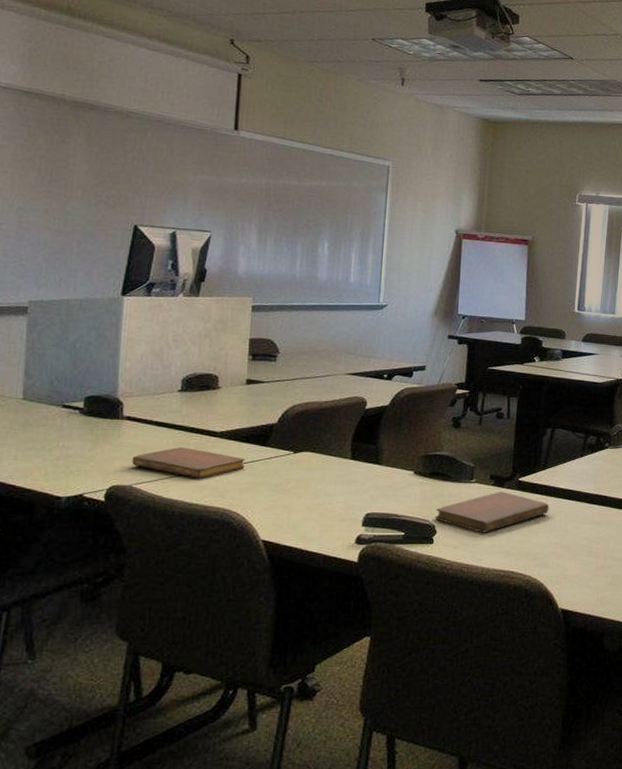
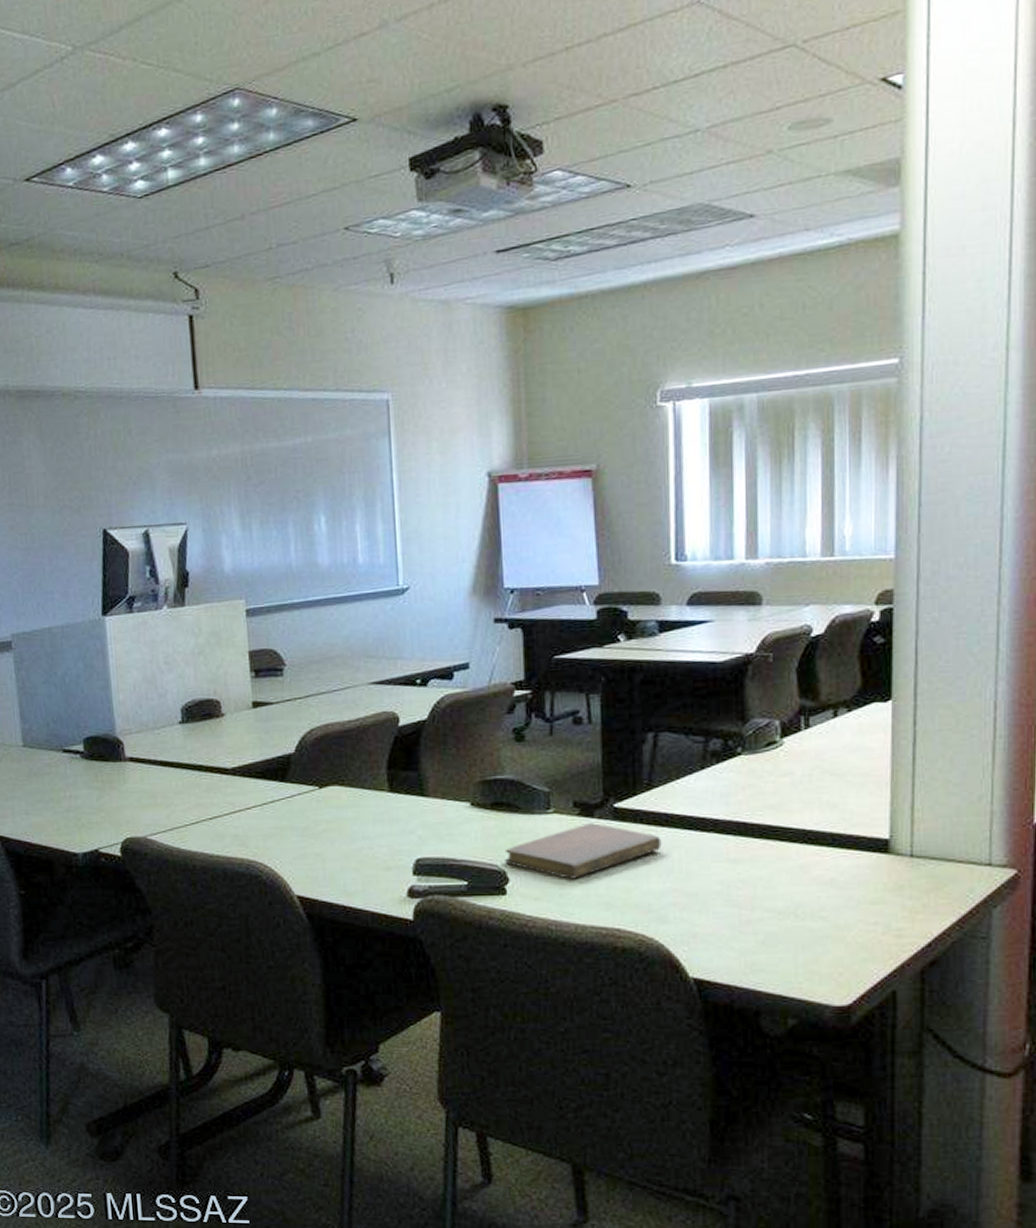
notebook: present [132,447,245,478] -> none [142,789,265,825]

